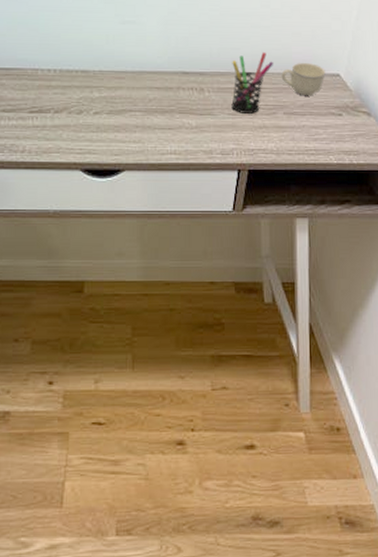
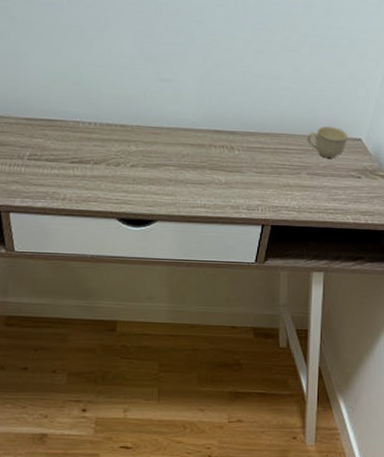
pen holder: present [231,52,273,114] -> none [259,115,300,173]

